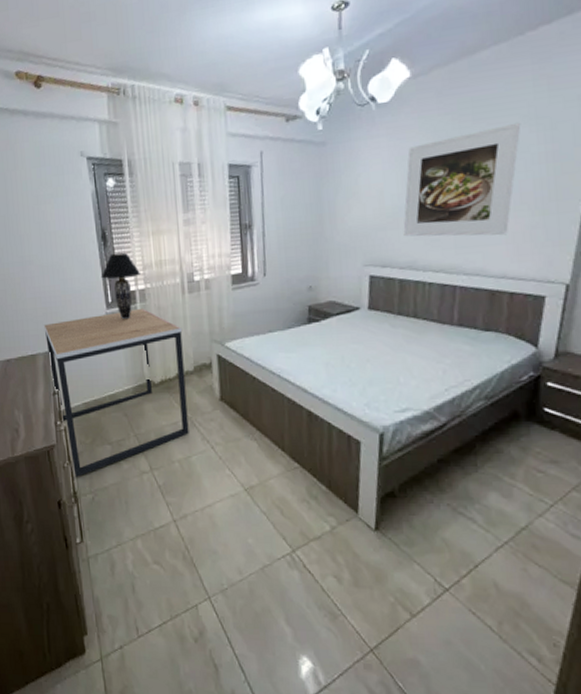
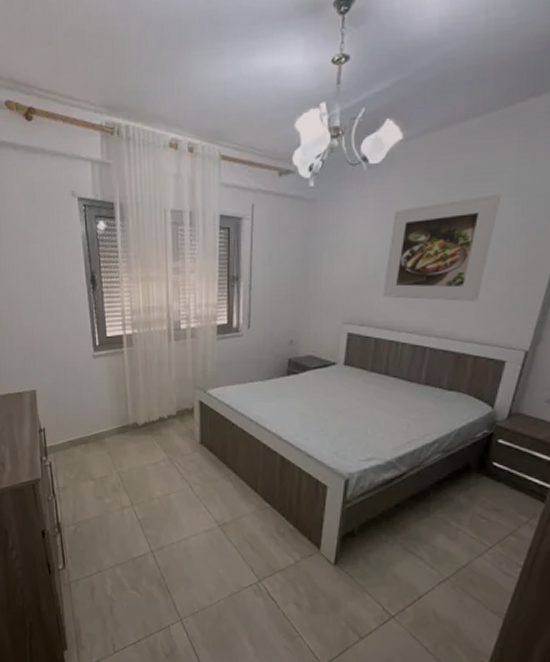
side table: present [43,308,189,477] -> none [31,352,169,509]
table lamp: present [101,252,141,320] -> none [89,297,129,363]

